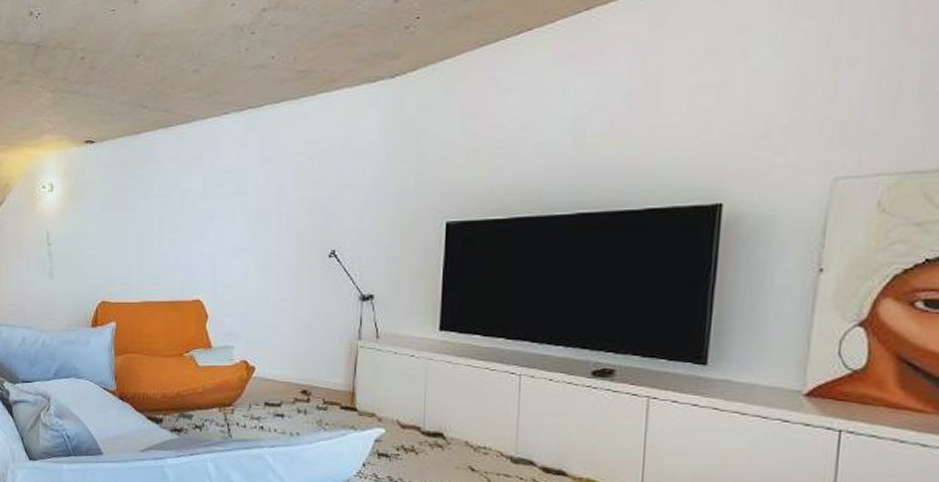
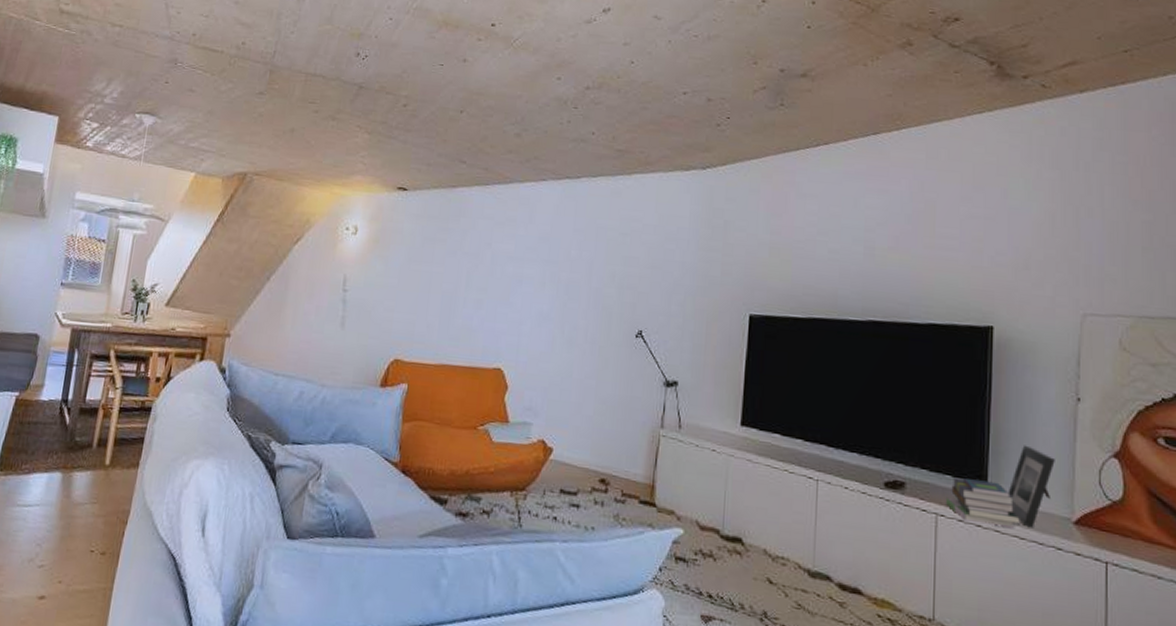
books: none [659,361,741,404] -> present [946,477,1018,528]
picture frame: none [730,322,787,403] -> present [1008,445,1055,528]

